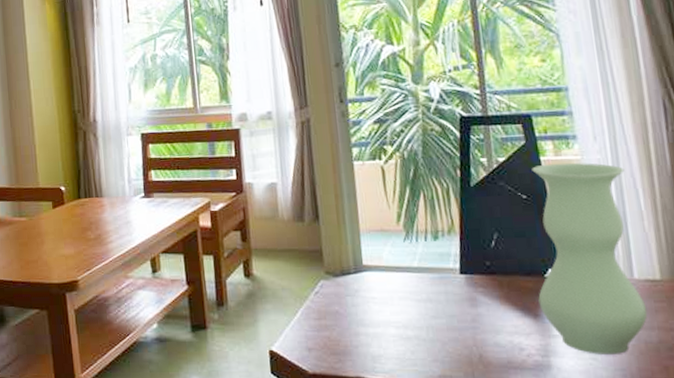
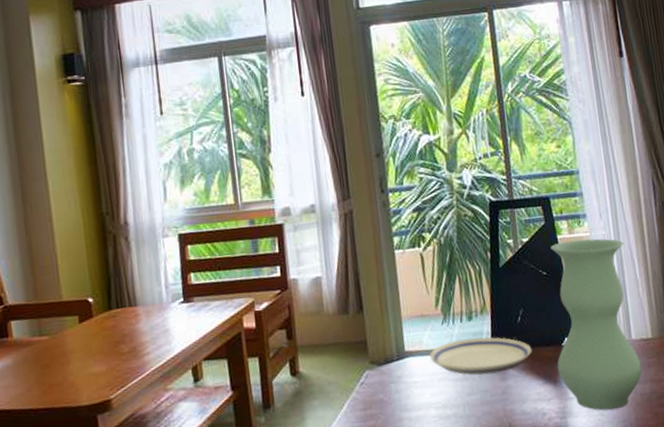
plate: none [389,258,509,299] -> present [429,336,533,375]

